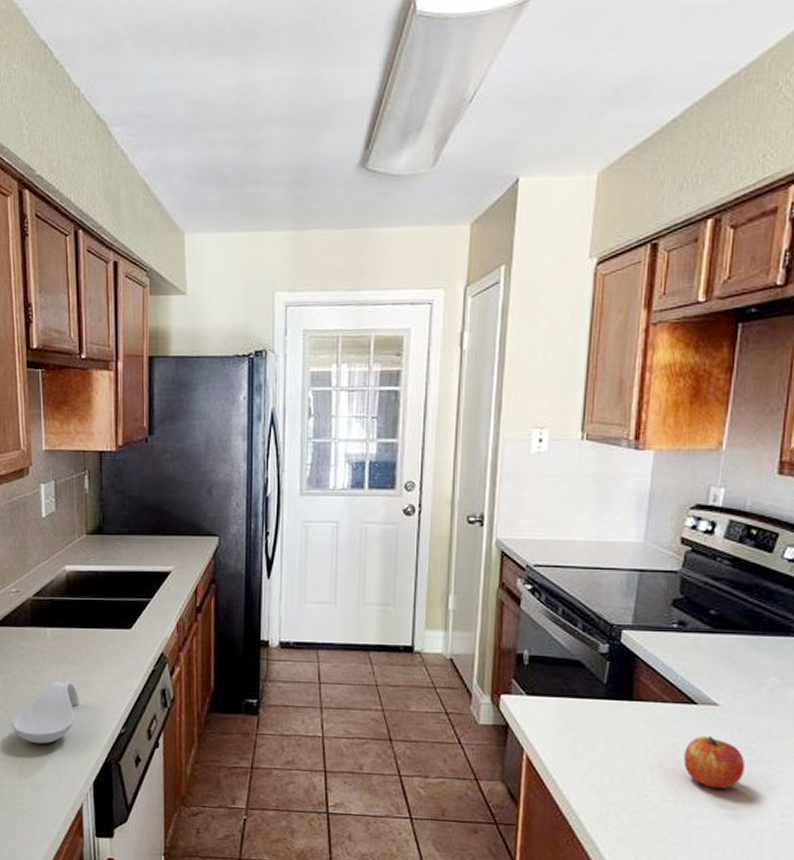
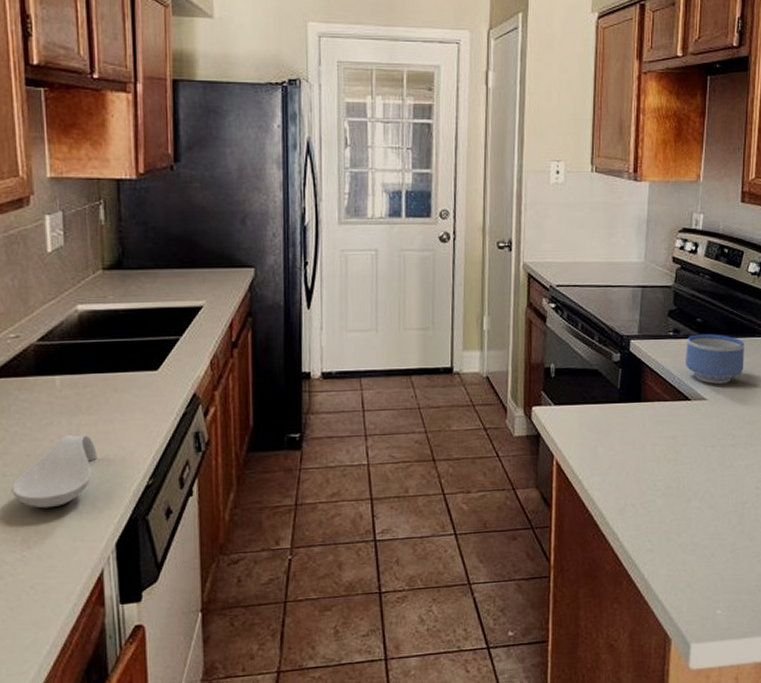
apple: present [684,736,746,789] -> none [683,427,729,472]
bowl: none [693,628,774,688] -> present [686,334,744,384]

